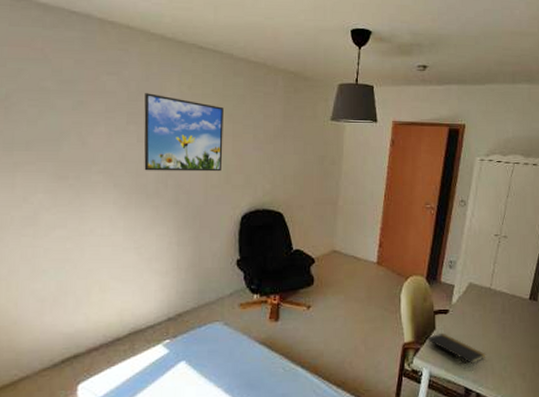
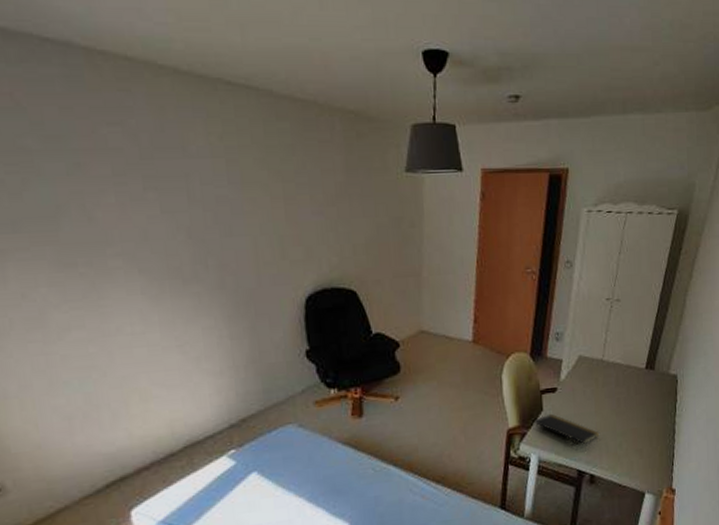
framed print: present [144,93,224,172] -> none [162,148,275,250]

